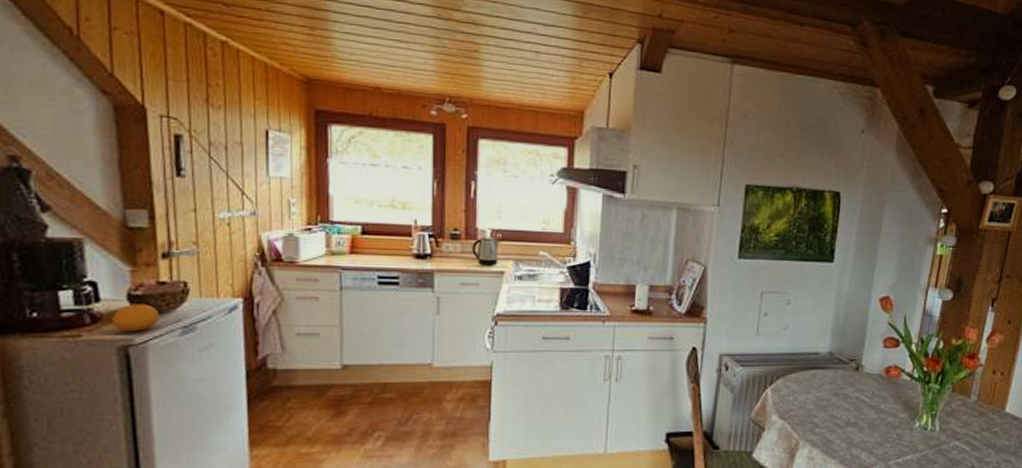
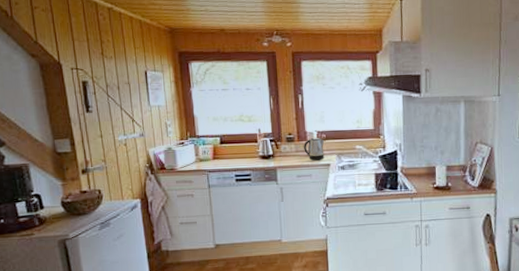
fruit: present [111,304,160,332] -> none [52,208,85,230]

